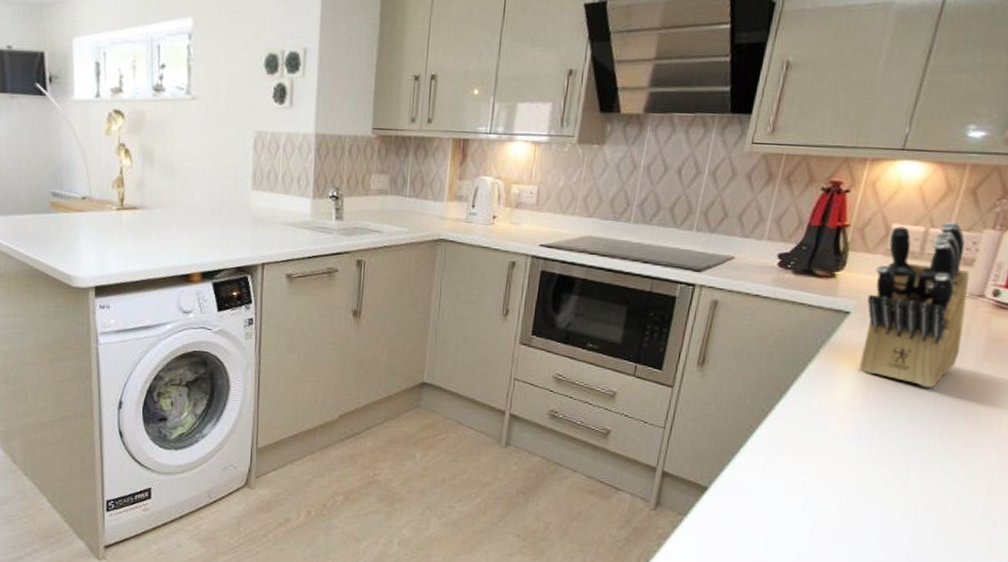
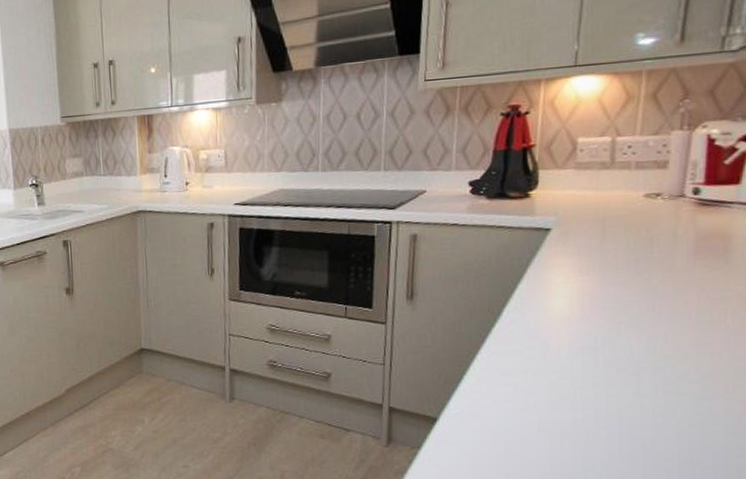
knife block: present [859,221,970,388] -> none [566,127,669,294]

